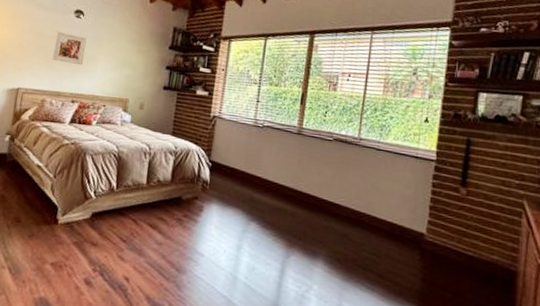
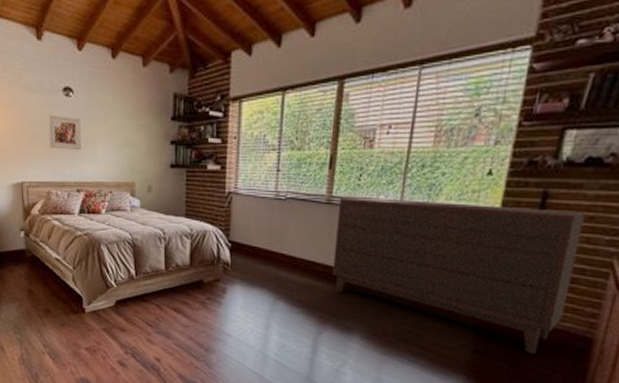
dresser: none [301,129,498,285] -> present [332,197,584,354]

